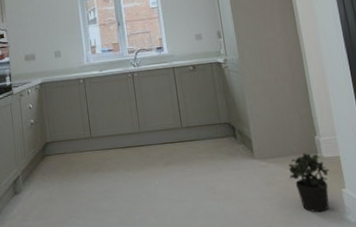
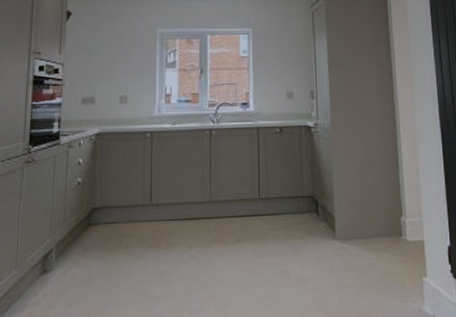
potted plant: present [288,153,330,213] -> none [370,235,413,304]

